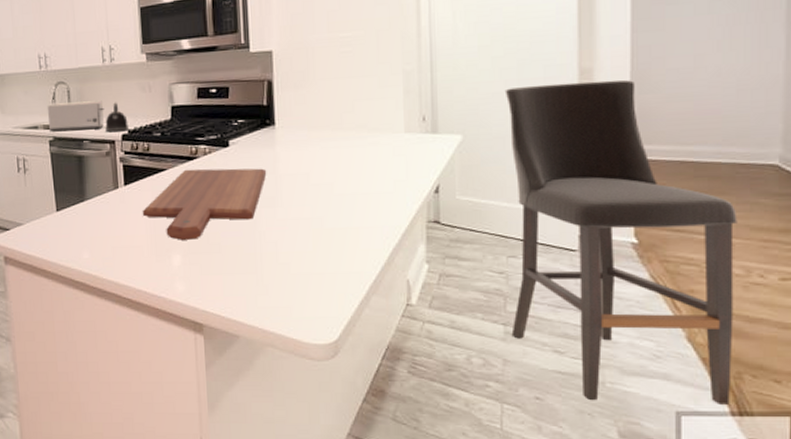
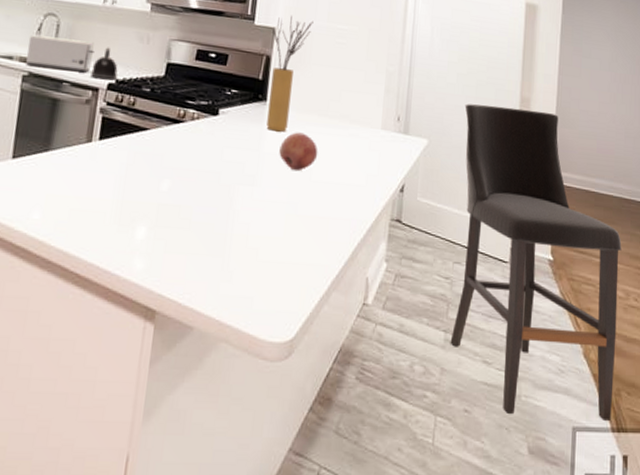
cutting board: present [142,168,267,240] -> none [112,132,252,211]
vase: none [270,34,312,153] -> present [266,15,314,132]
fruit: none [296,149,337,187] -> present [279,132,318,171]

